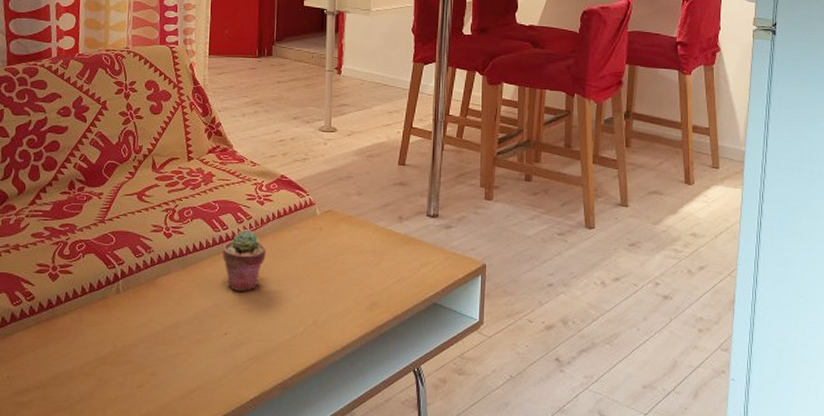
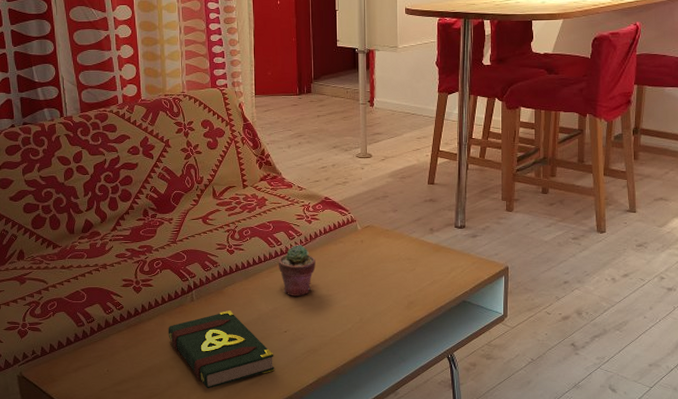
book: none [85,306,210,403] -> present [168,311,274,389]

